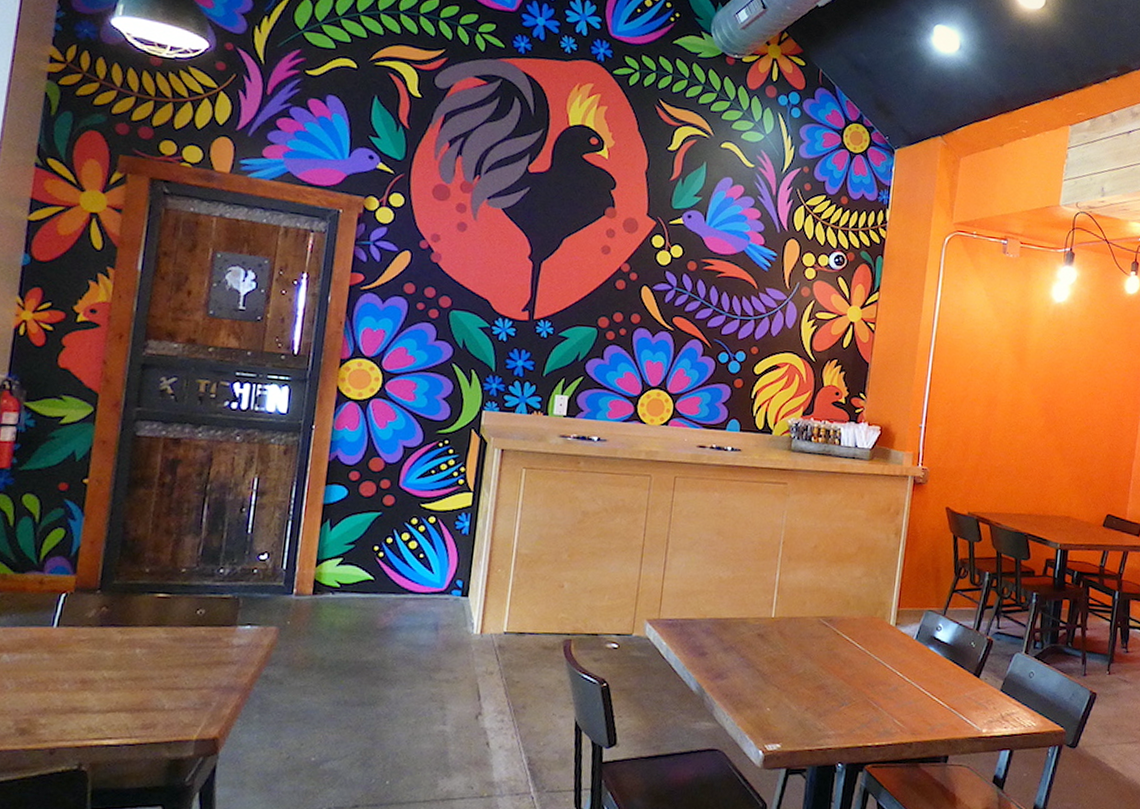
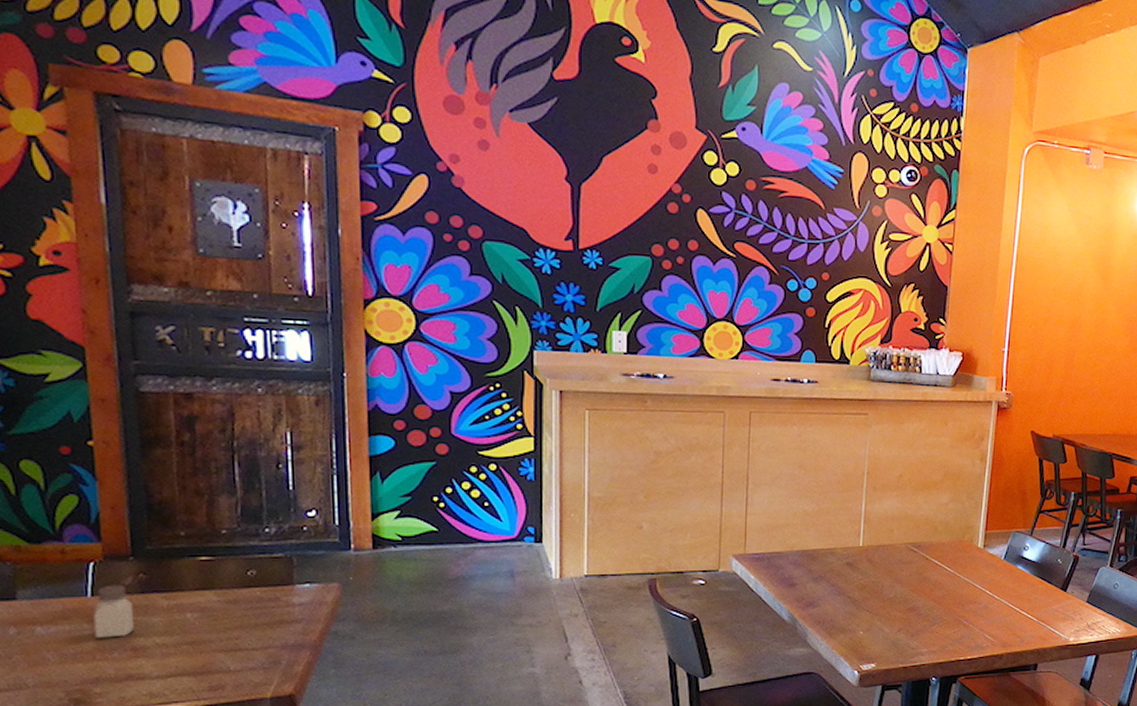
saltshaker: none [51,616,91,669] -> present [93,585,134,638]

